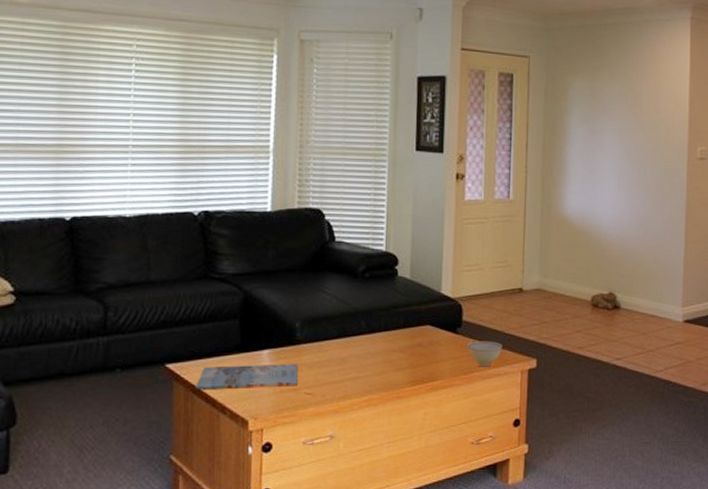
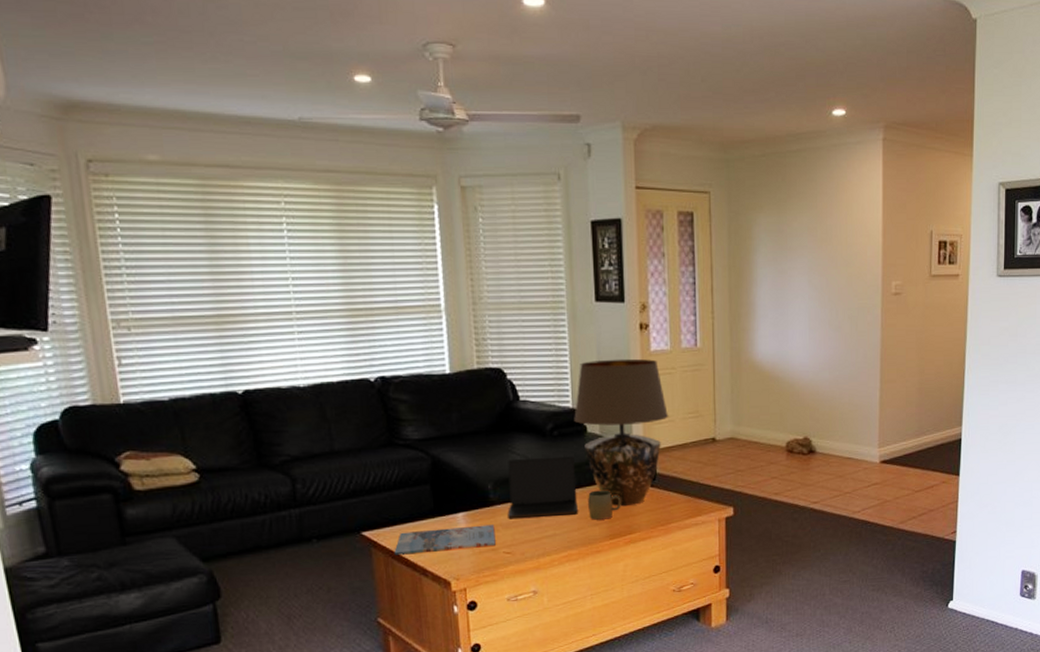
laptop: none [312,298,383,359] -> present [508,456,578,520]
table lamp: none [386,206,479,351] -> present [574,358,669,506]
mug: none [393,334,426,365] -> present [588,490,621,520]
bowl: present [467,341,503,367] -> none [663,492,699,518]

